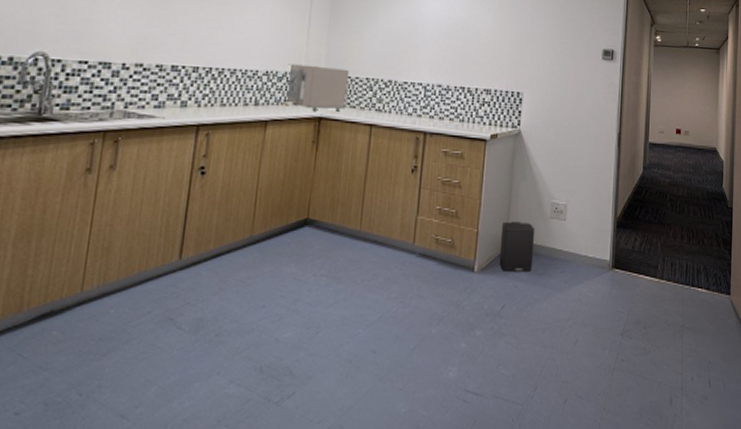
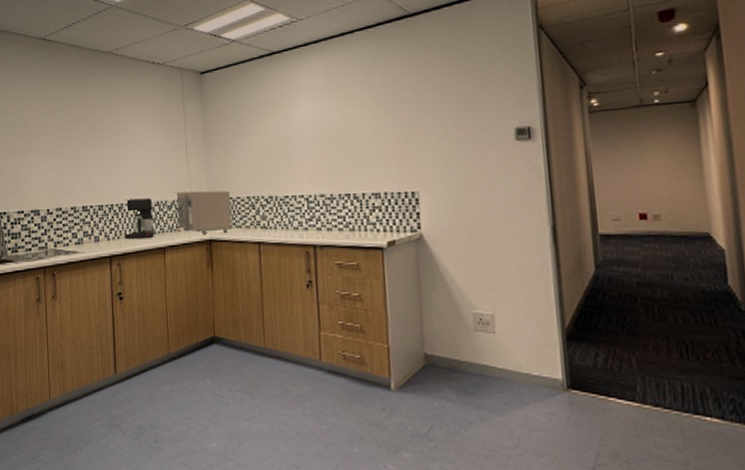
coffee maker: none [221,64,260,109] -> present [125,198,154,240]
pedal bin: present [499,221,535,273] -> none [415,335,460,392]

